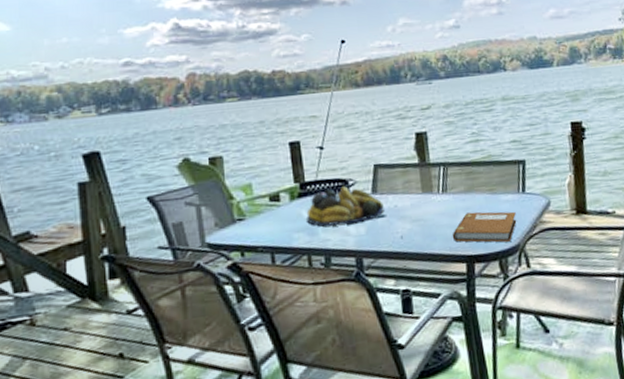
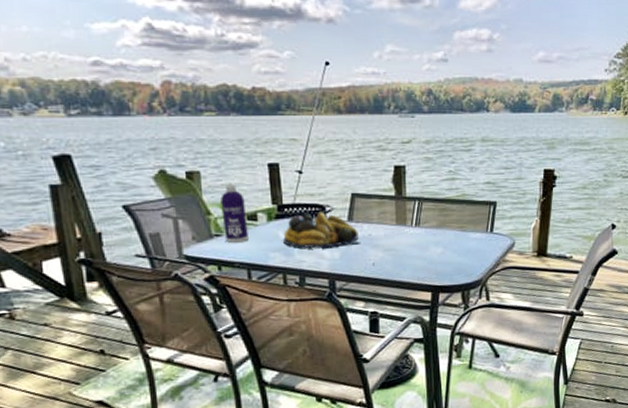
spray bottle: none [243,163,271,227] -> present [220,181,249,243]
notebook: present [452,211,517,243] -> none [421,246,482,276]

